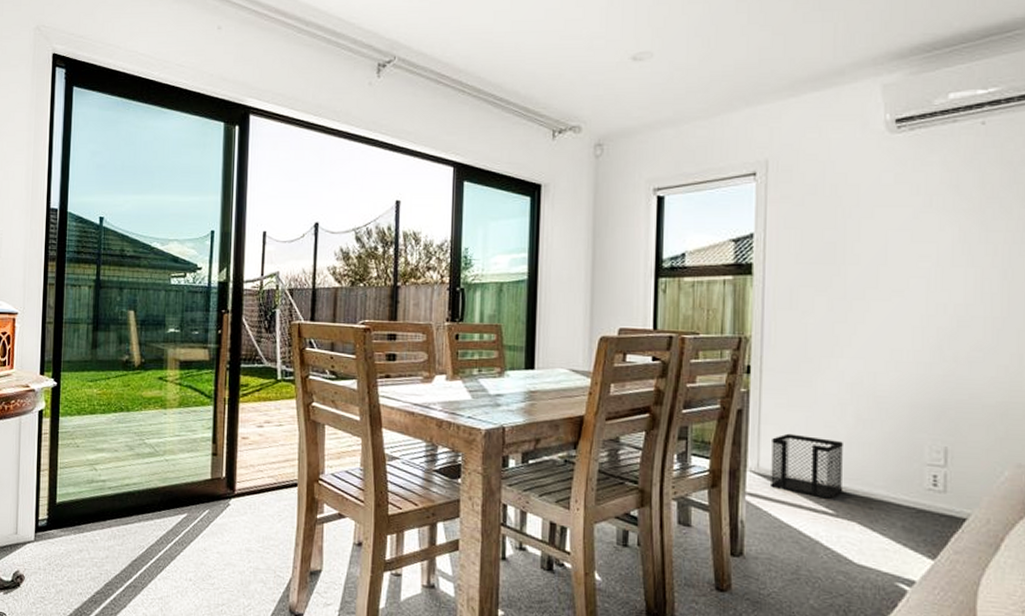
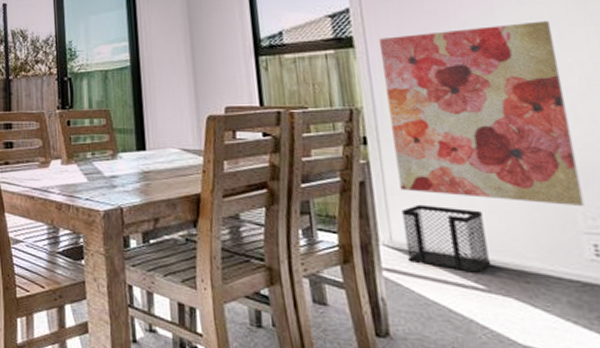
wall art: none [774,259,936,440] -> present [378,20,585,206]

